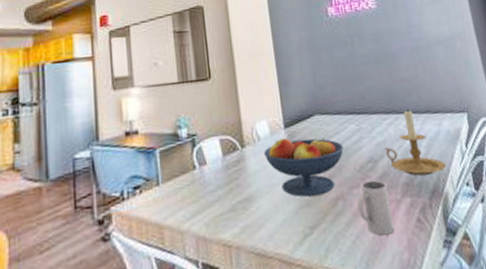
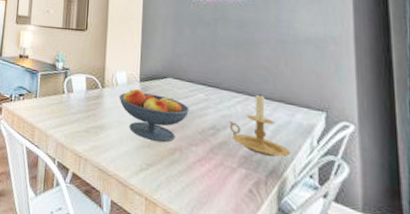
mug: present [356,180,395,236] -> none [192,143,225,194]

